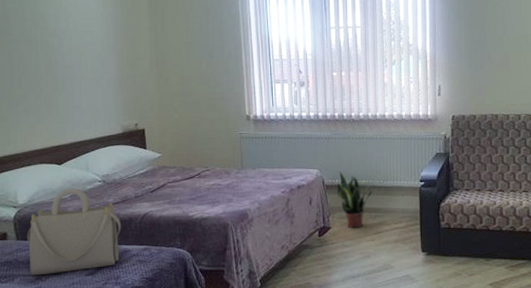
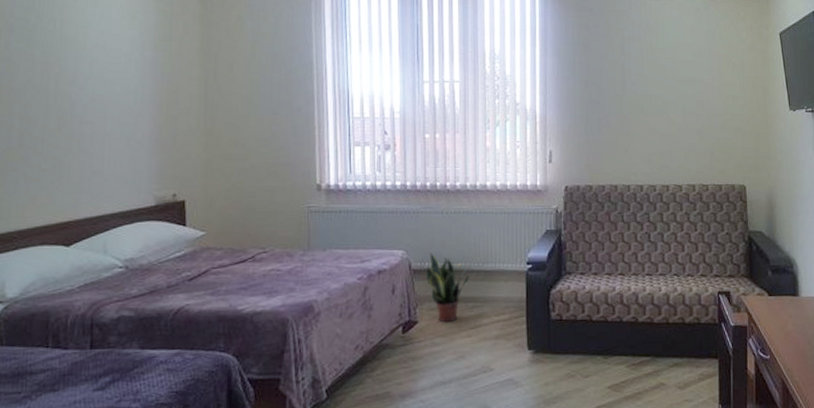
handbag: present [27,188,122,276] -> none [15,276,147,394]

